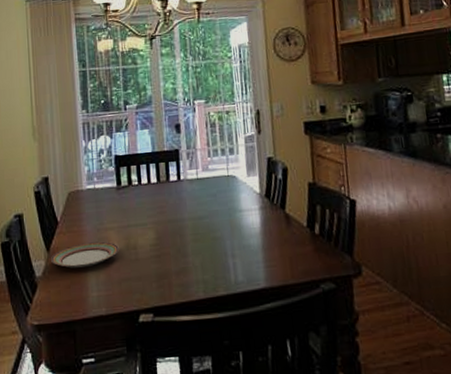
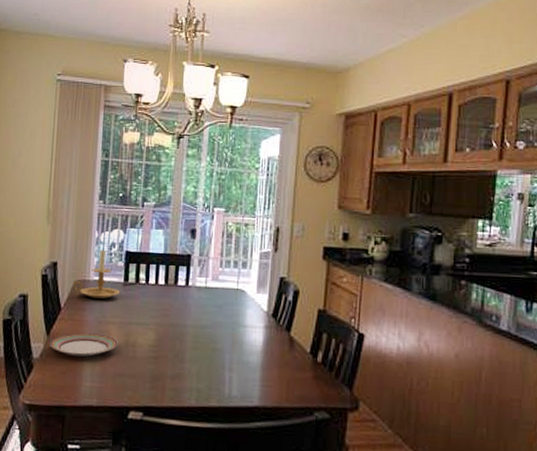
candle holder: none [66,156,115,207] -> present [72,248,121,299]

